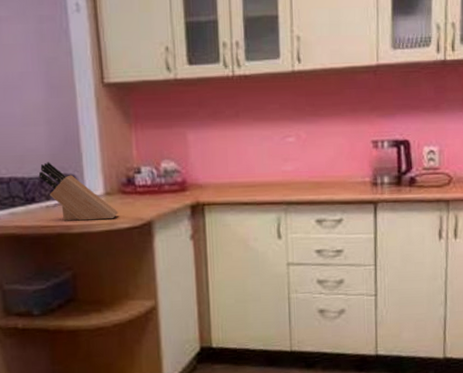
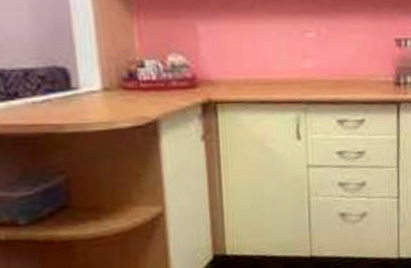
knife block: present [38,162,119,221] -> none [22,52,120,119]

